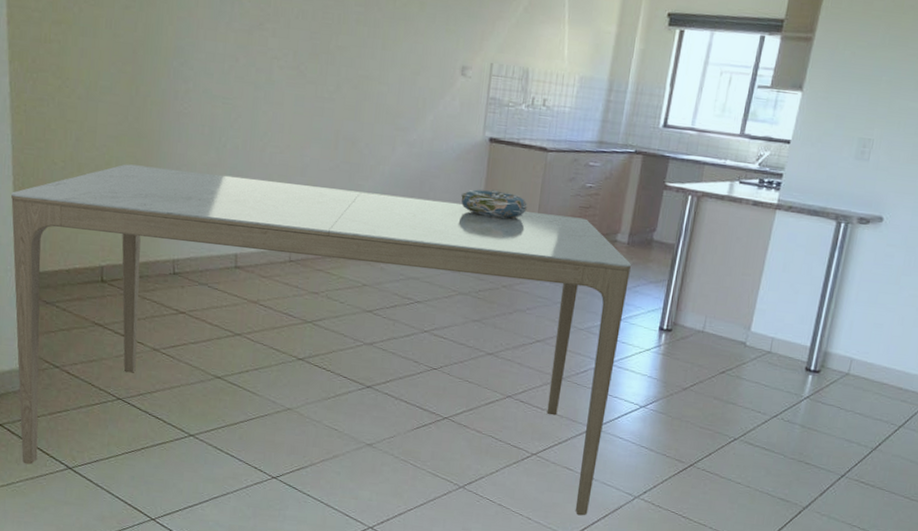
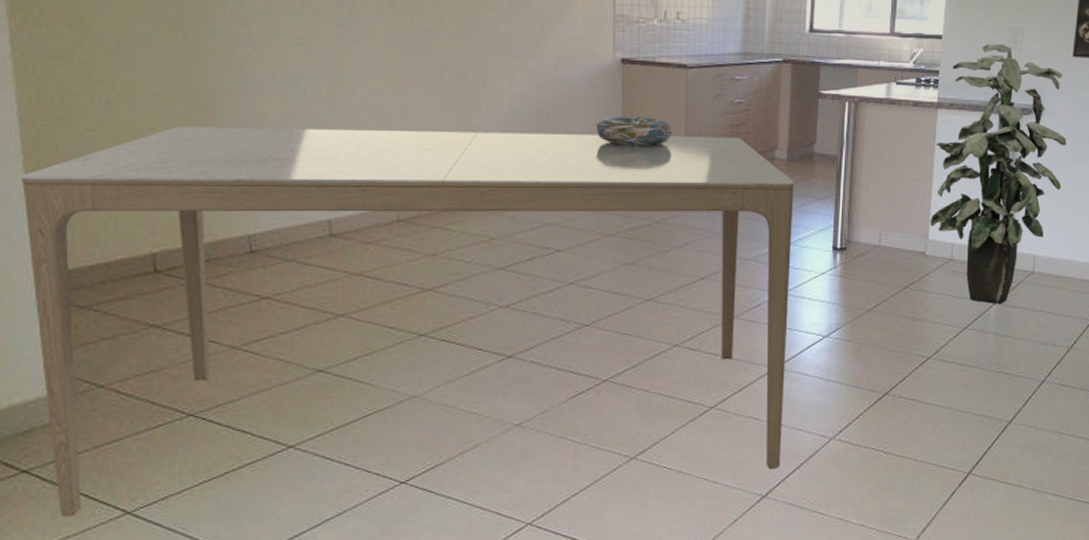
indoor plant: none [754,152,907,400] -> present [930,43,1067,305]

